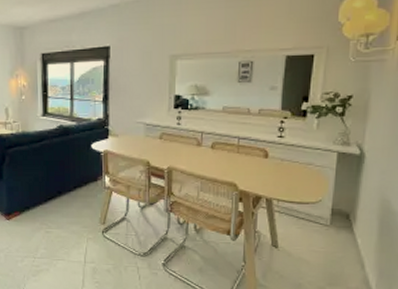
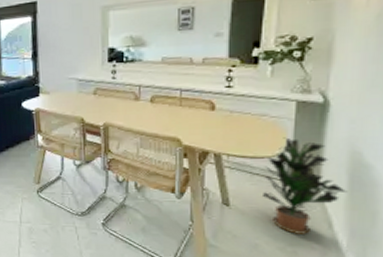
potted plant: none [306,185,378,275] -> present [261,137,348,234]

